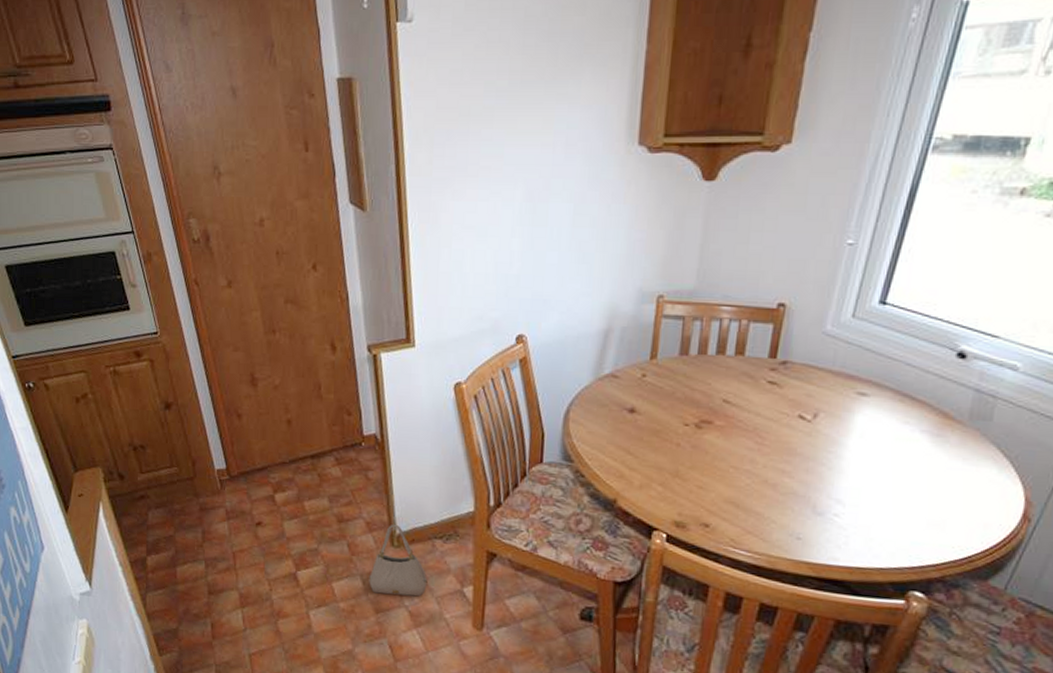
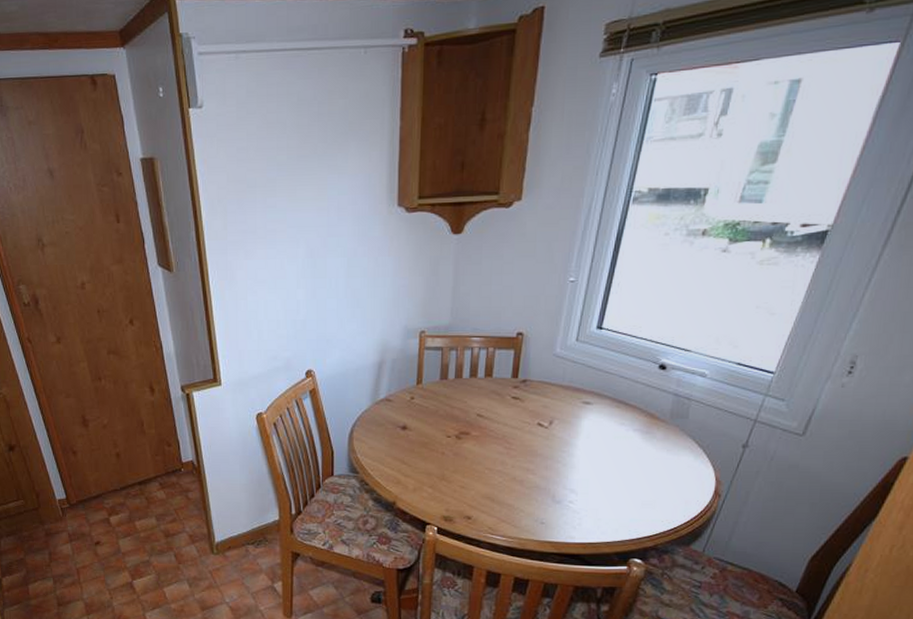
handbag: present [368,524,428,597] -> none [193,535,244,594]

